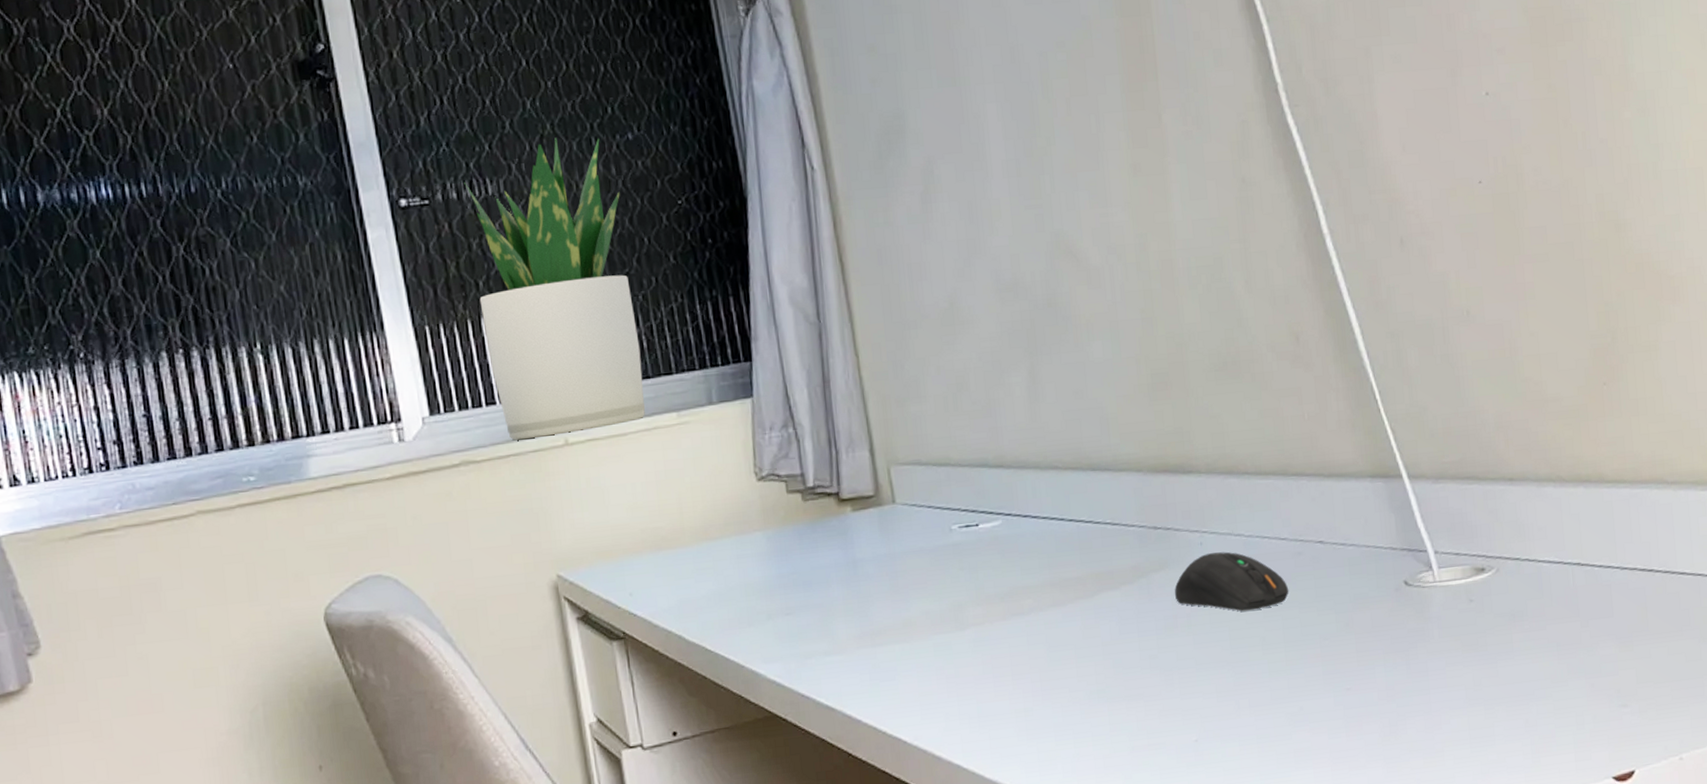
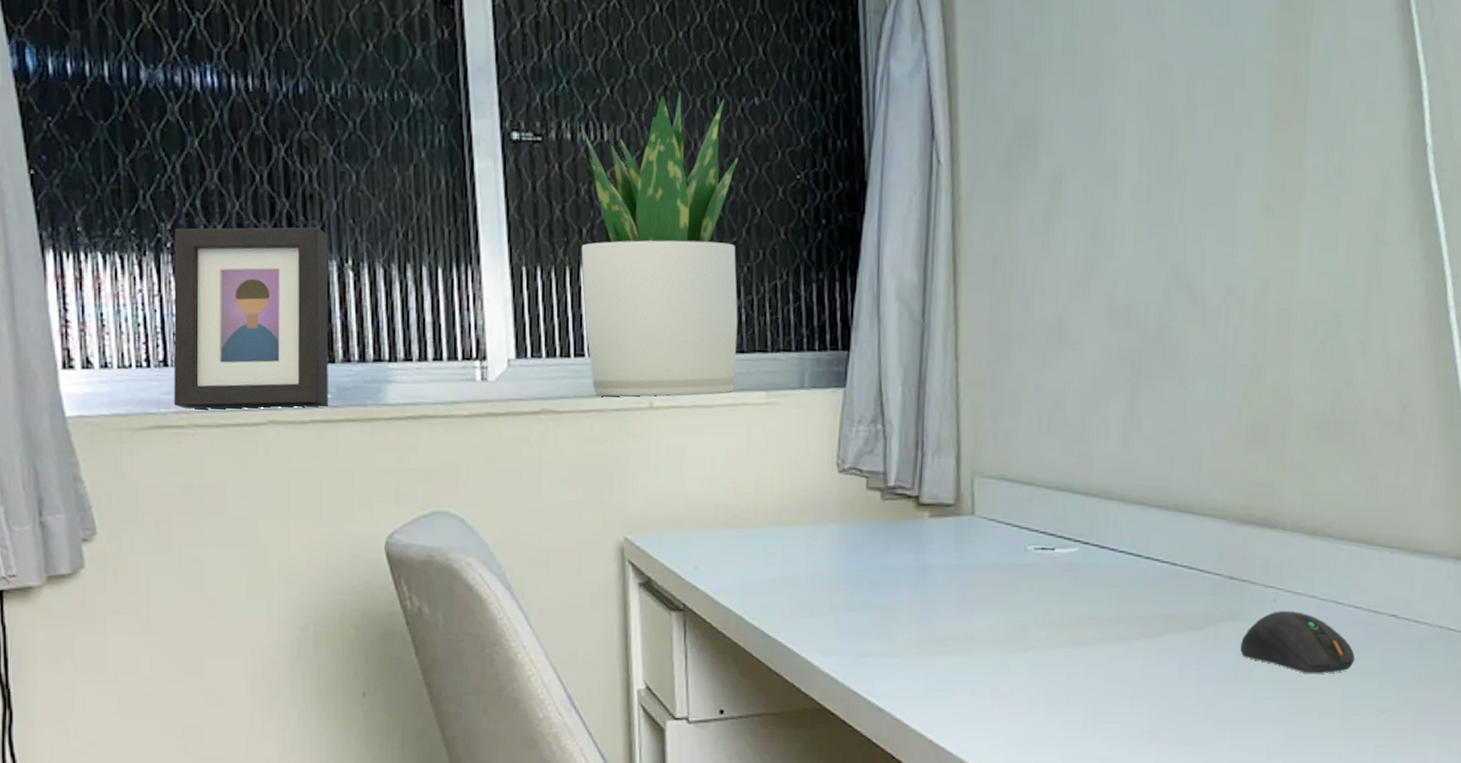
picture frame: none [85,318,253,512] -> present [174,227,329,410]

